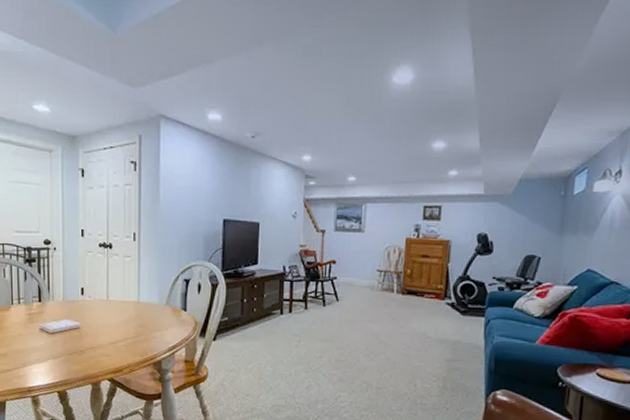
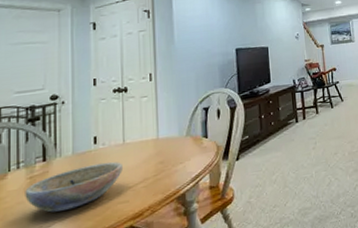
bowl: none [25,313,107,351] -> present [25,161,124,213]

